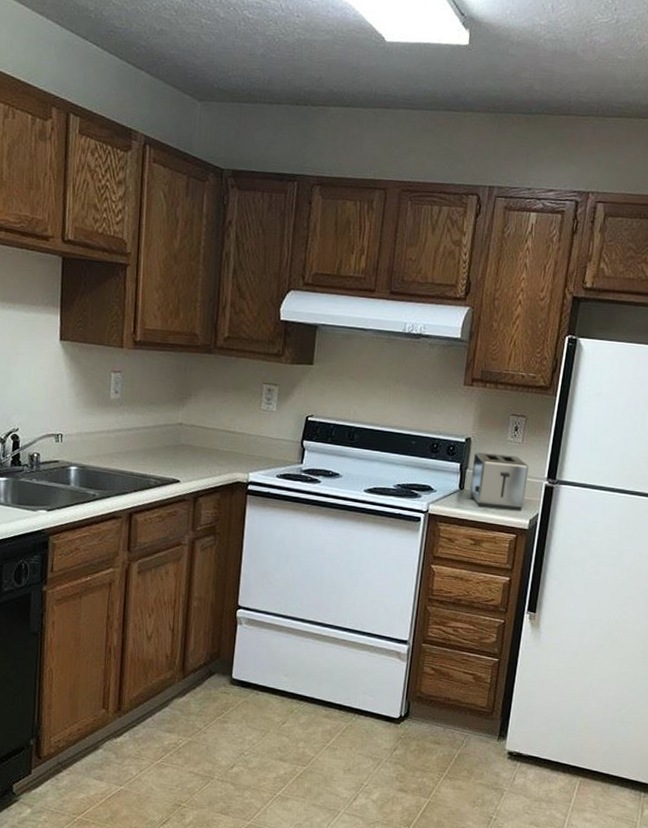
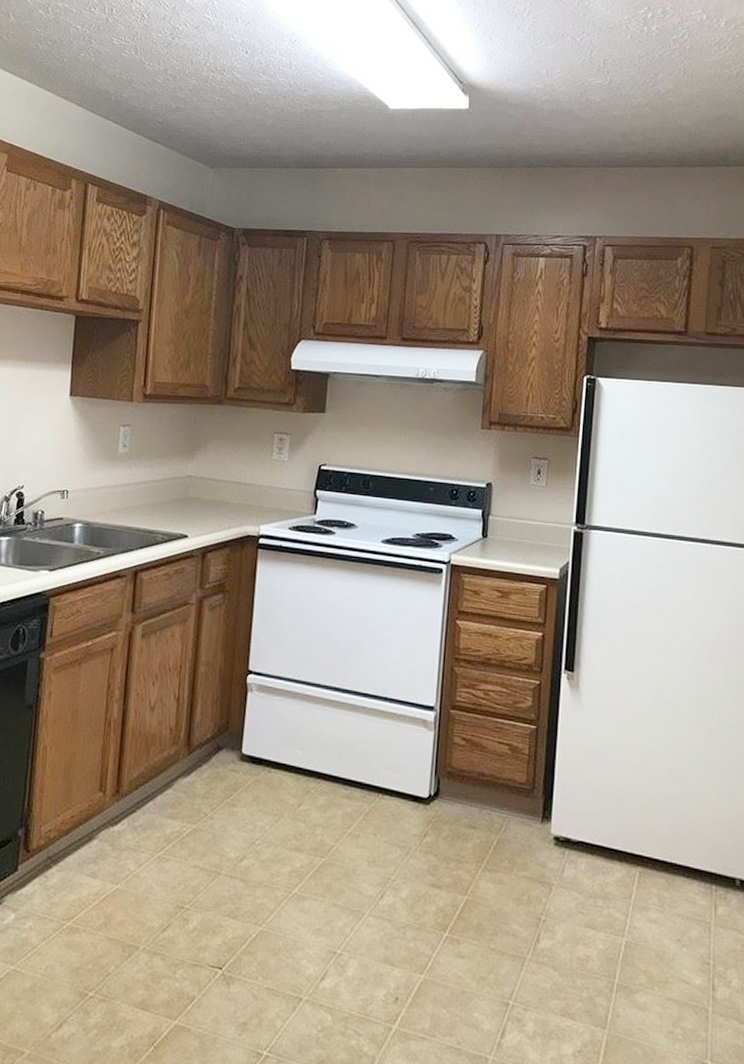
toaster: present [469,452,530,511] -> none [493,498,556,560]

